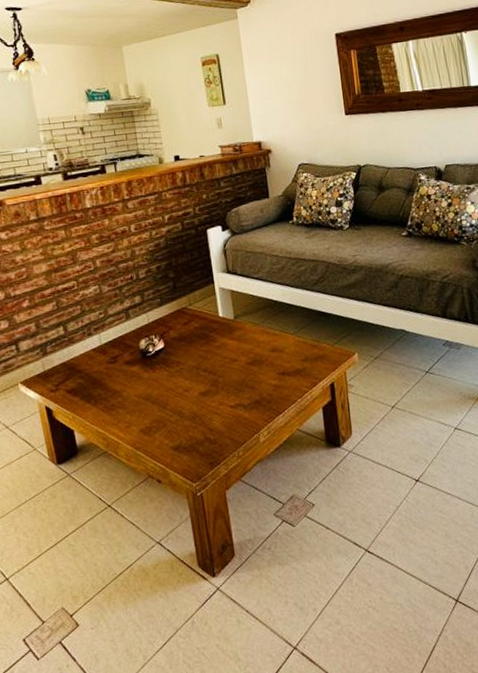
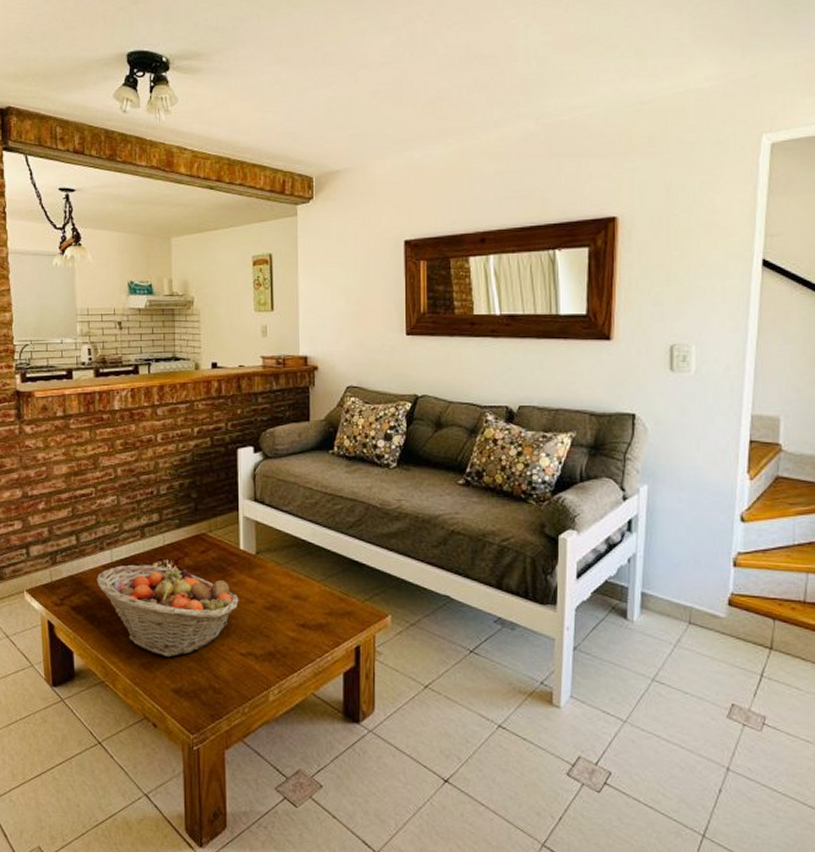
fruit basket: none [88,341,224,420] -> present [97,564,239,657]

